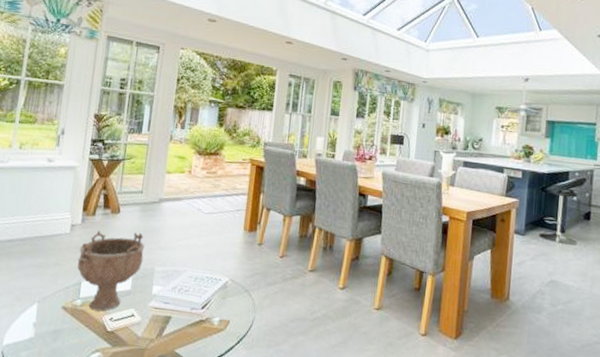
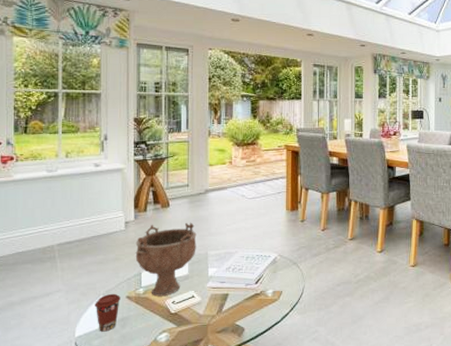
coffee cup: none [28,301,56,344] -> present [95,293,120,332]

